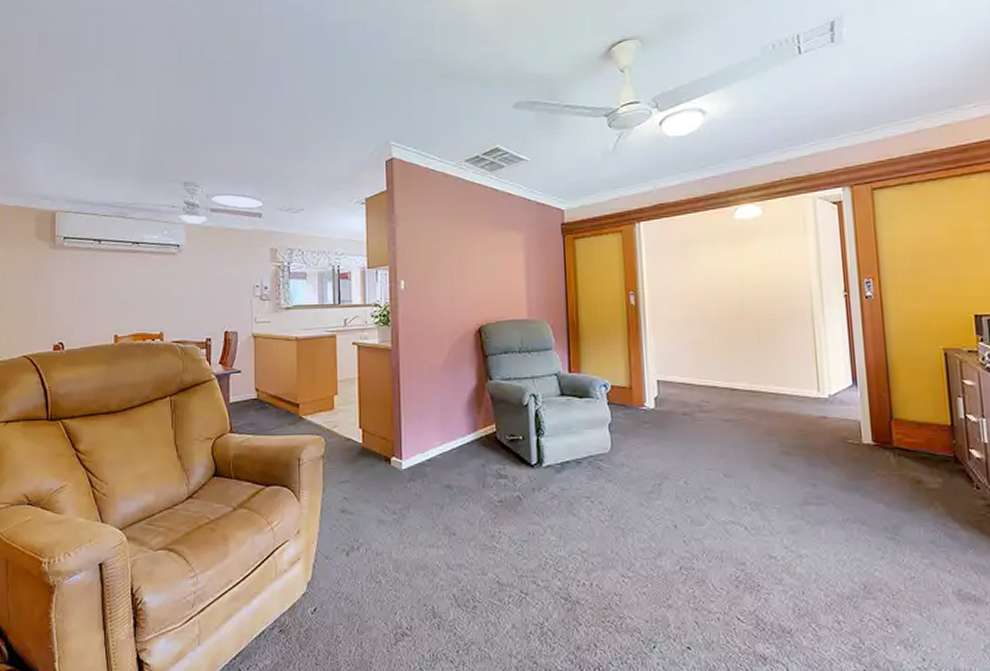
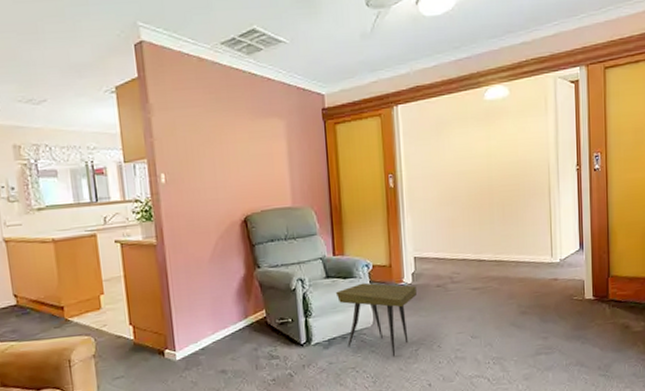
side table: none [570,404,660,490] -> present [335,282,417,357]

